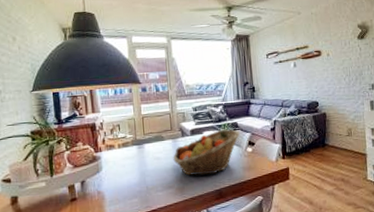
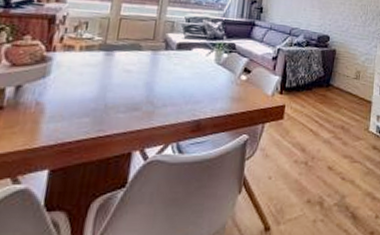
fruit basket: present [173,129,240,176] -> none [147,49,236,101]

